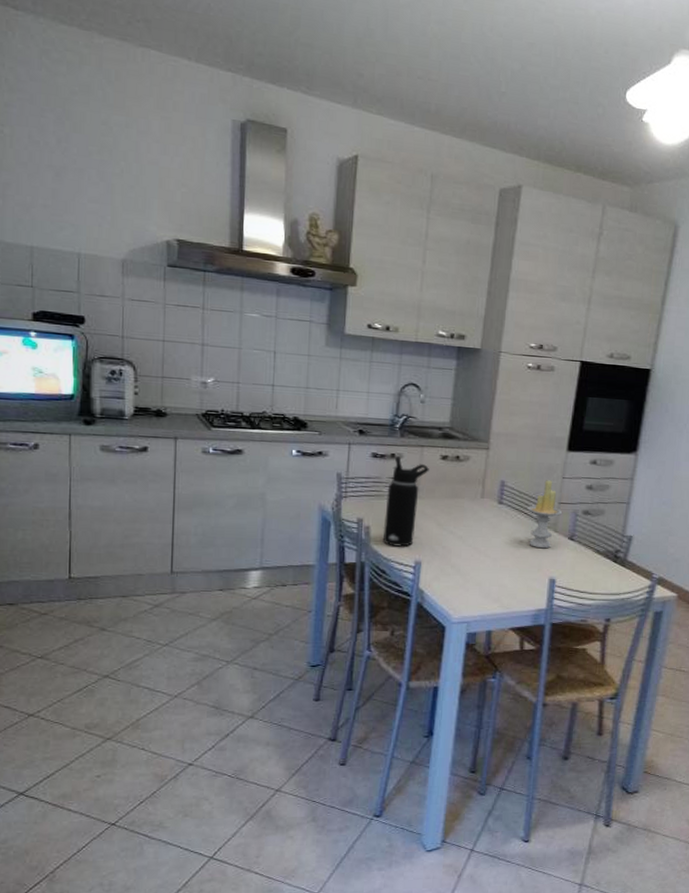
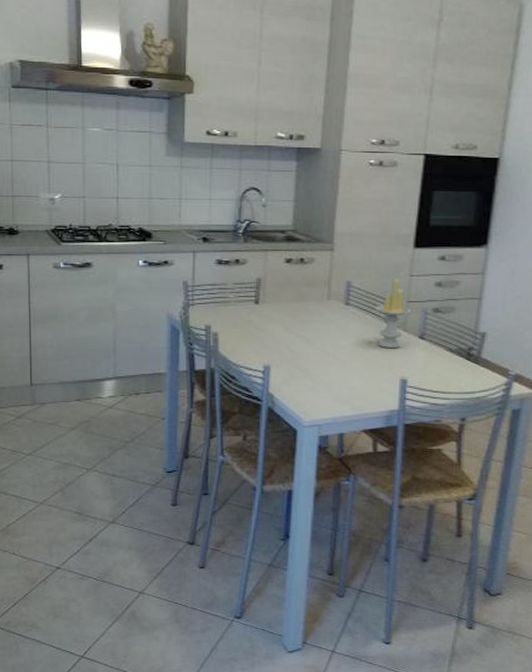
water bottle: present [383,456,429,547] -> none [231,262,274,352]

